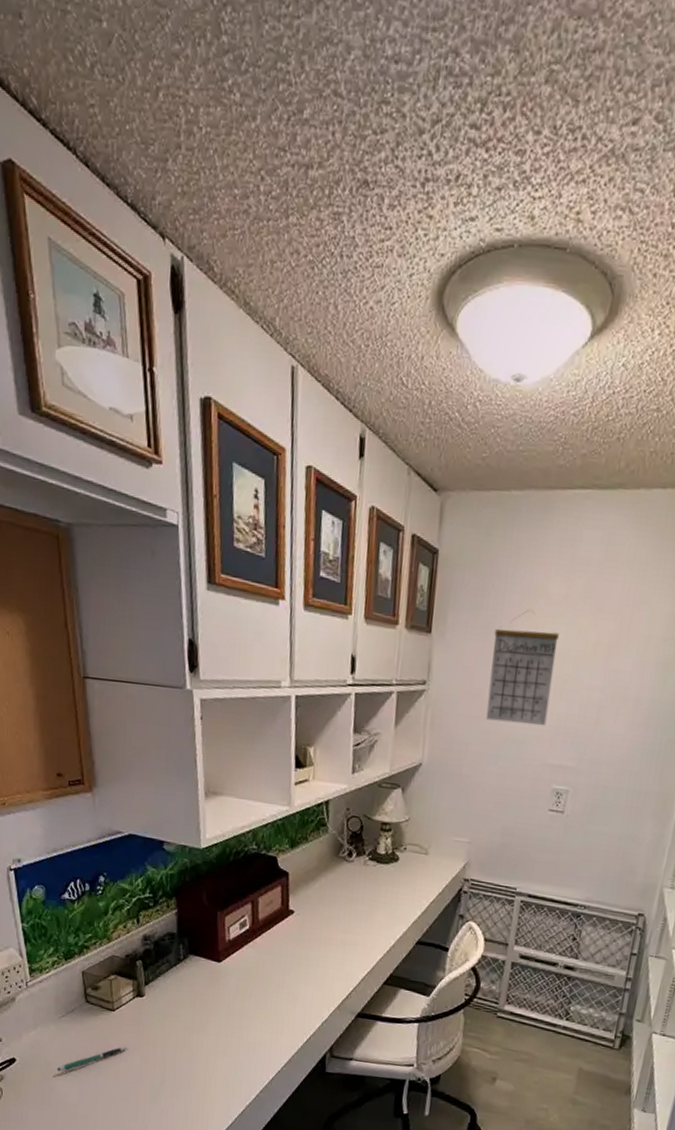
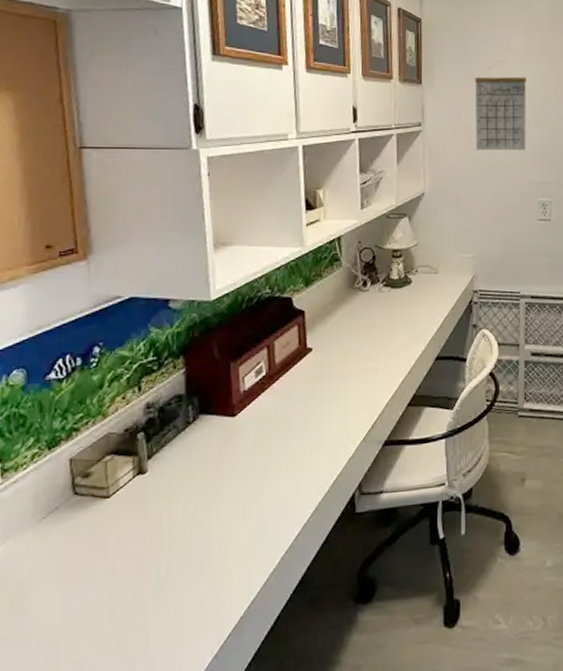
pen: present [57,1046,127,1072] -> none [32,537,125,589]

